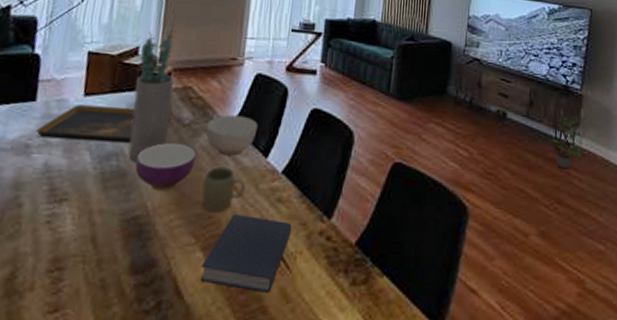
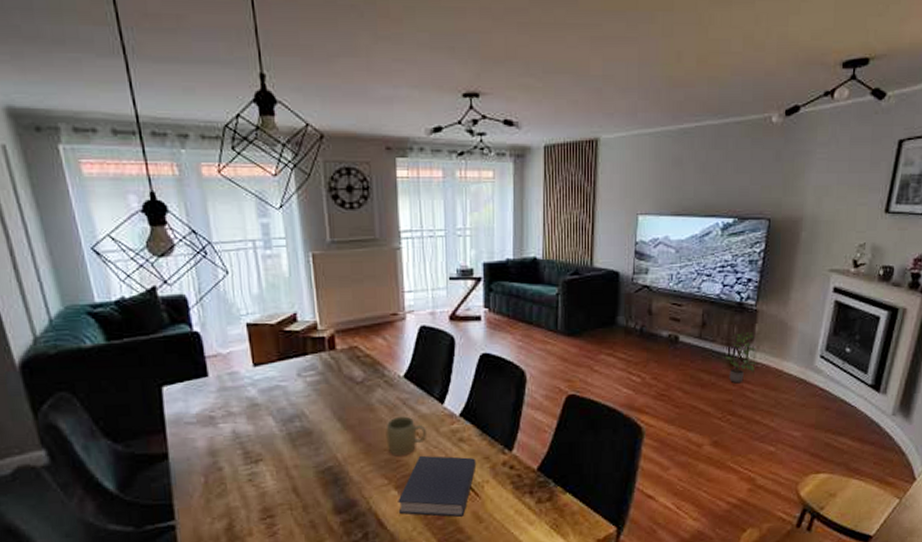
decorative tray: present [36,105,174,143] -> none [216,372,345,409]
vase: present [128,23,176,163] -> none [298,285,345,421]
bowl: present [135,142,196,191] -> none [317,399,375,443]
bowl: present [206,114,258,156] -> none [379,368,430,406]

